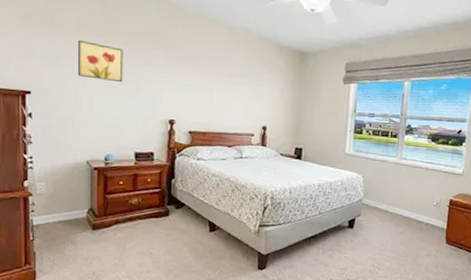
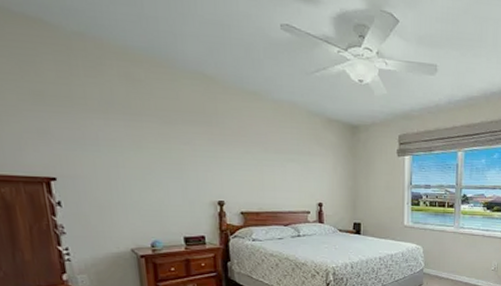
wall art: present [77,39,123,83] -> none [103,118,162,164]

